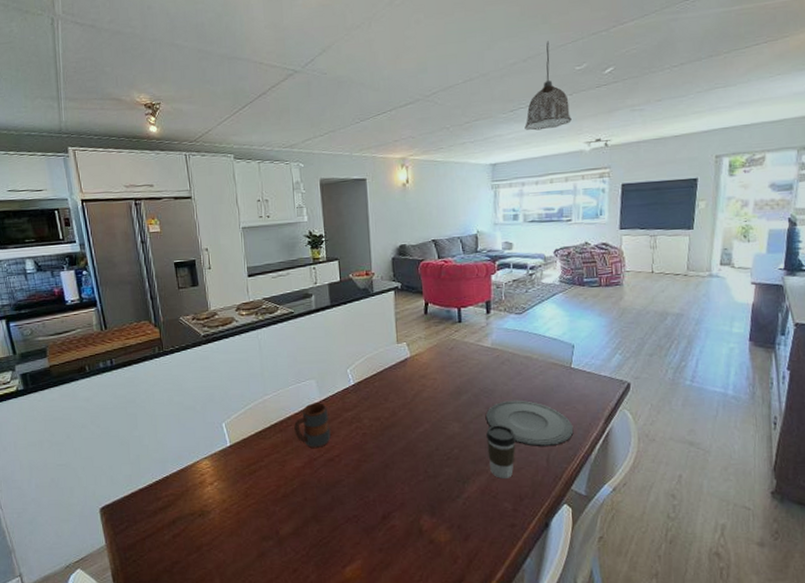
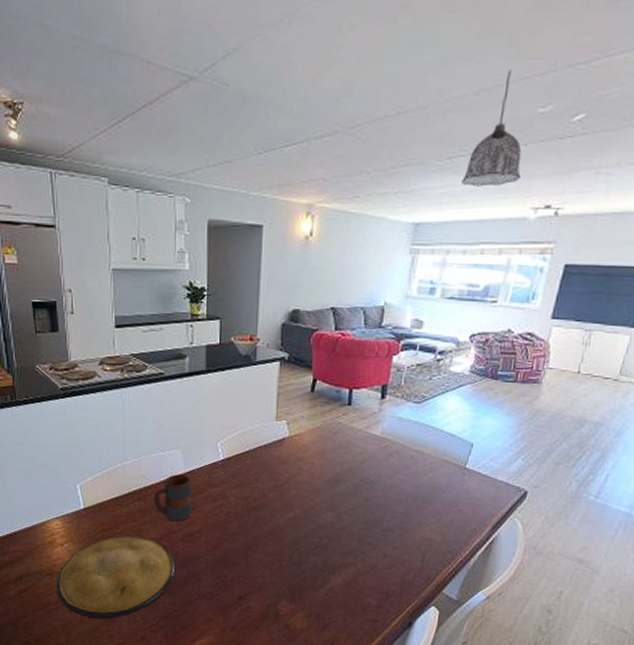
plate: none [207,466,320,555] -> present [55,535,176,619]
coffee cup: present [485,425,517,480] -> none [359,519,393,575]
plate: present [486,400,574,447] -> none [363,495,457,547]

